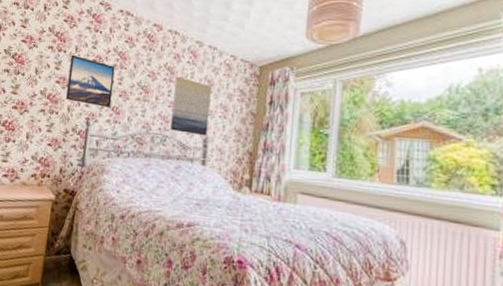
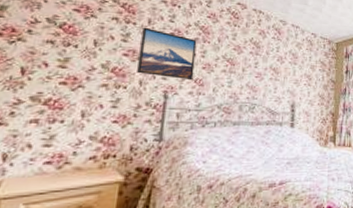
wall art: present [170,76,212,136] -> none [259,50,296,102]

